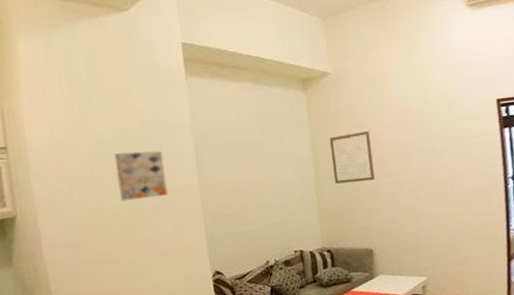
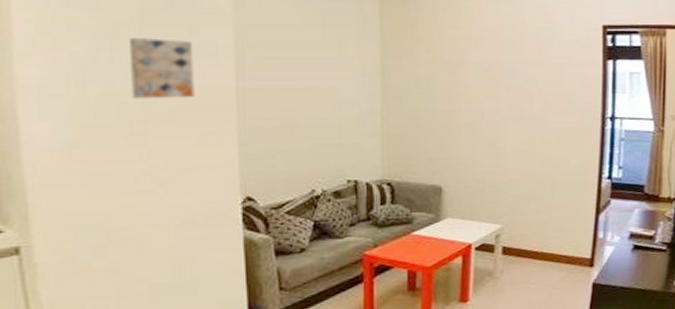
wall art: present [329,130,375,184] -> none [403,44,453,106]

